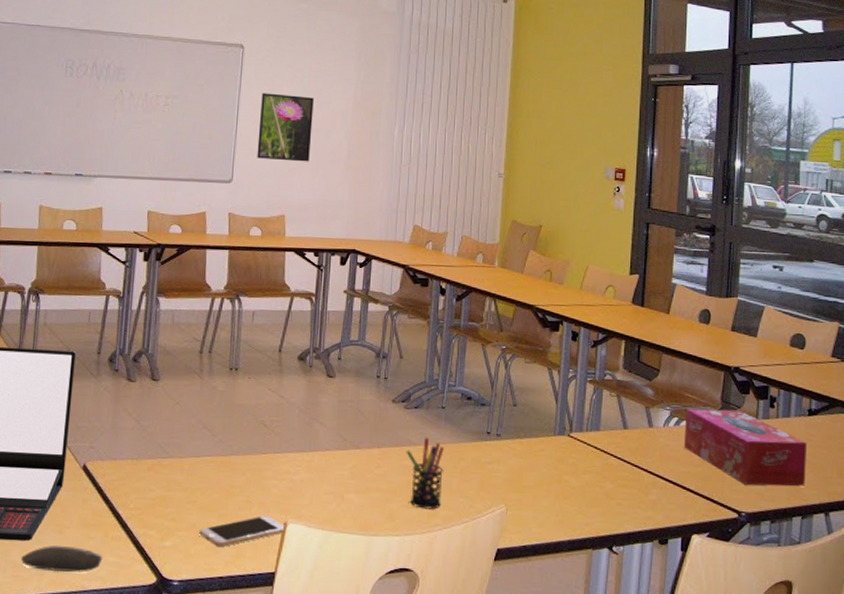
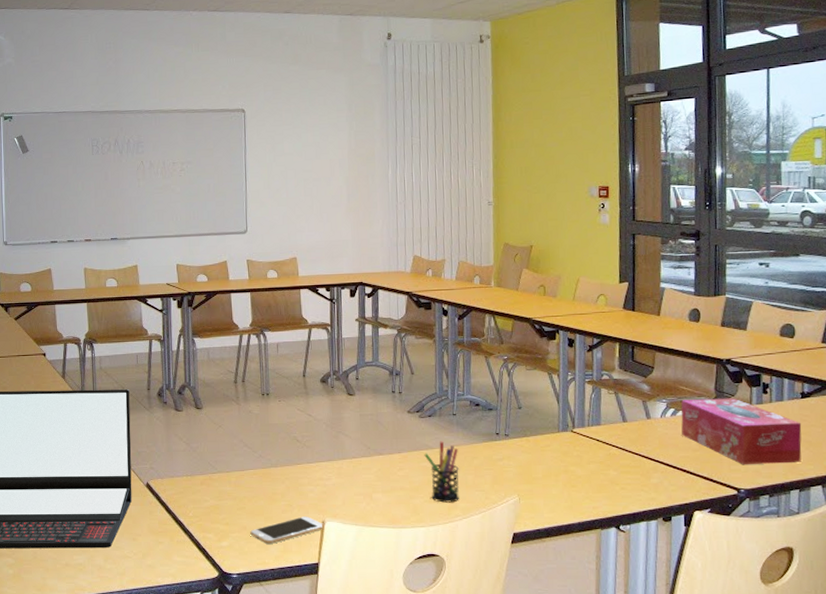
computer mouse: present [21,545,103,572] -> none [105,551,172,572]
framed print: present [257,93,314,162] -> none [265,150,314,210]

